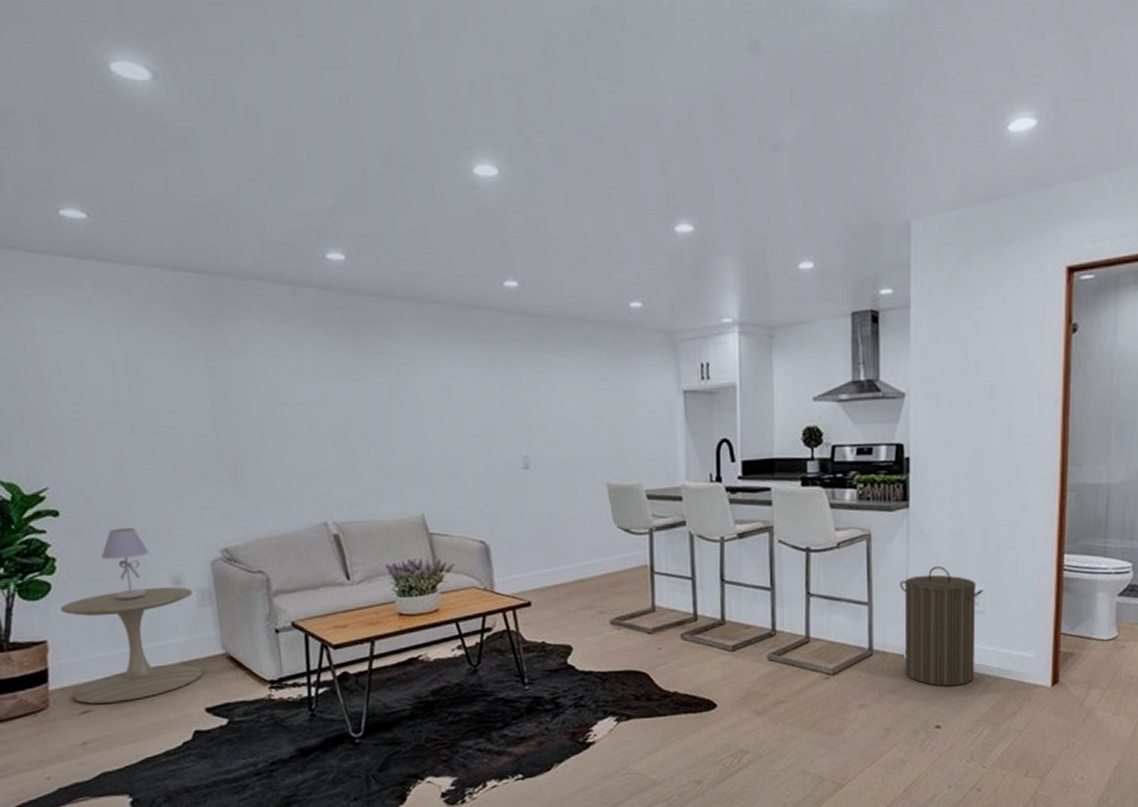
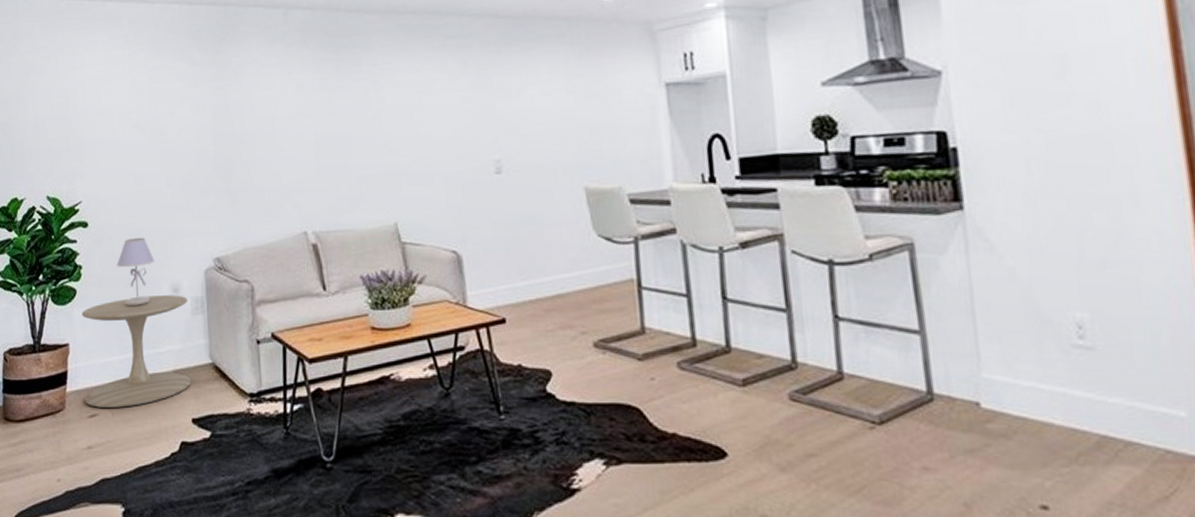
laundry hamper: present [899,565,984,686] -> none [961,284,1093,450]

